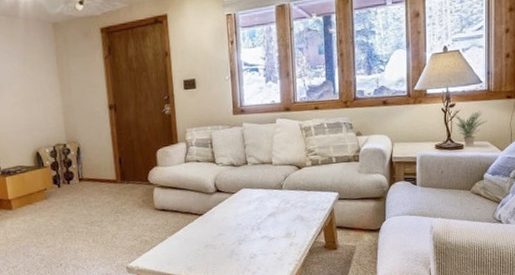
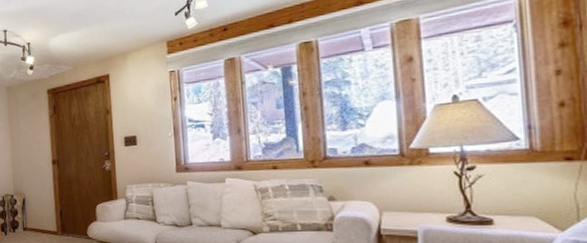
potted plant: present [454,111,487,147] -> none [475,176,532,222]

